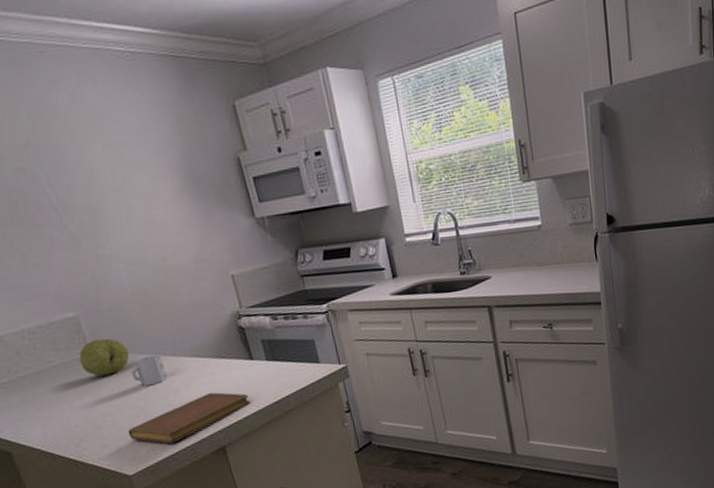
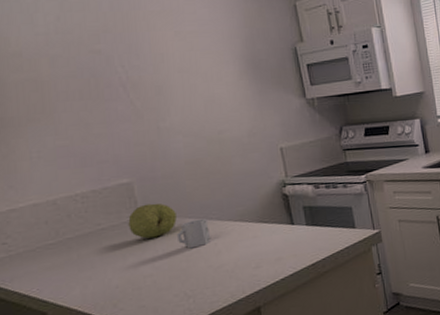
notebook: present [127,392,252,444] -> none [166,254,289,304]

